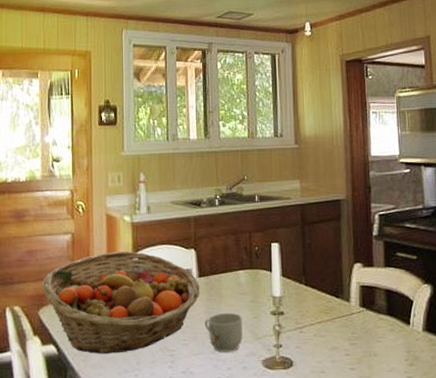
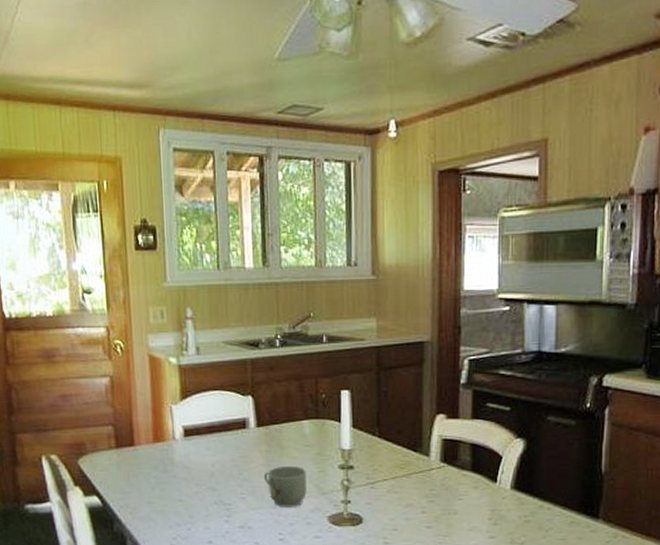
fruit basket: present [42,251,200,354] -> none [79,396,258,506]

